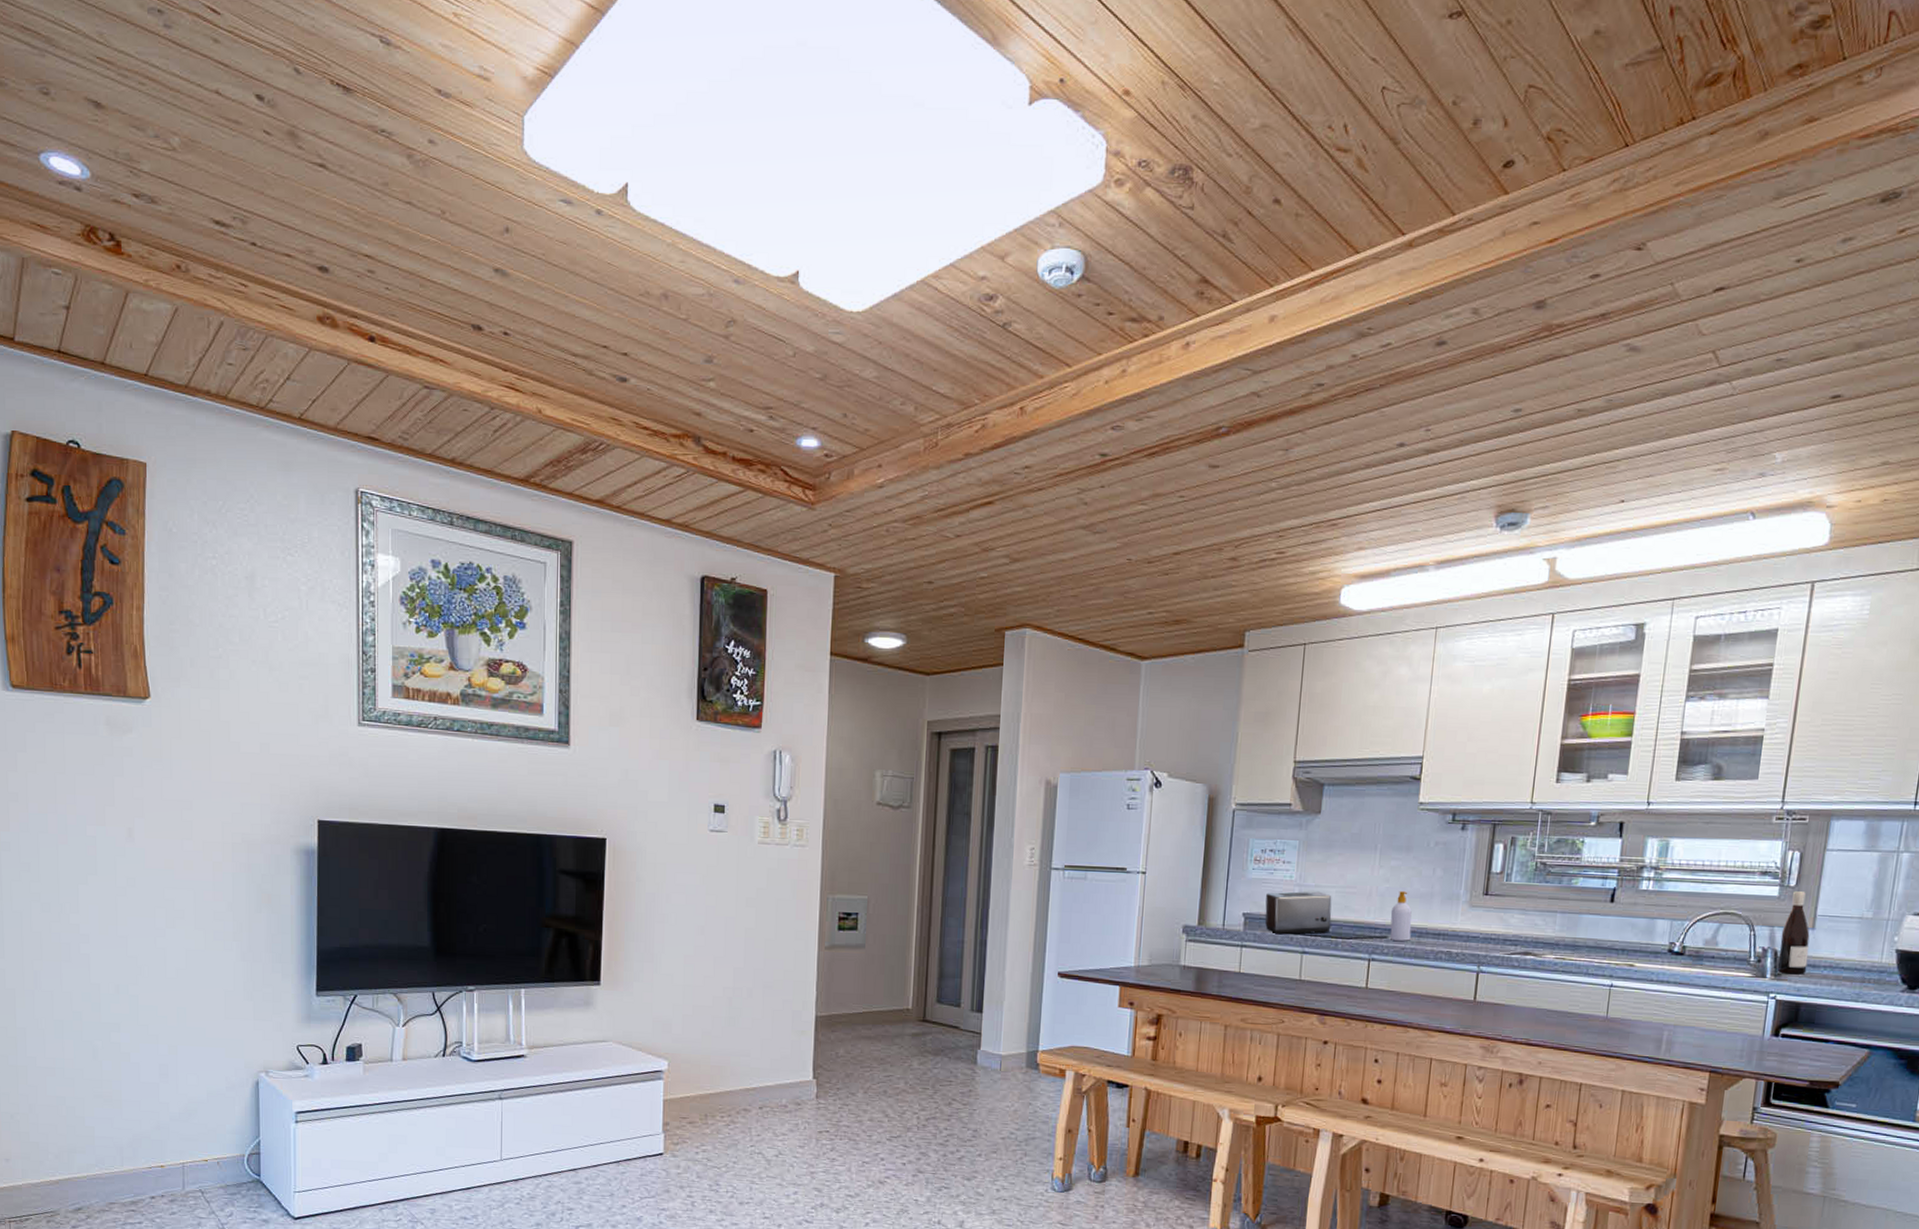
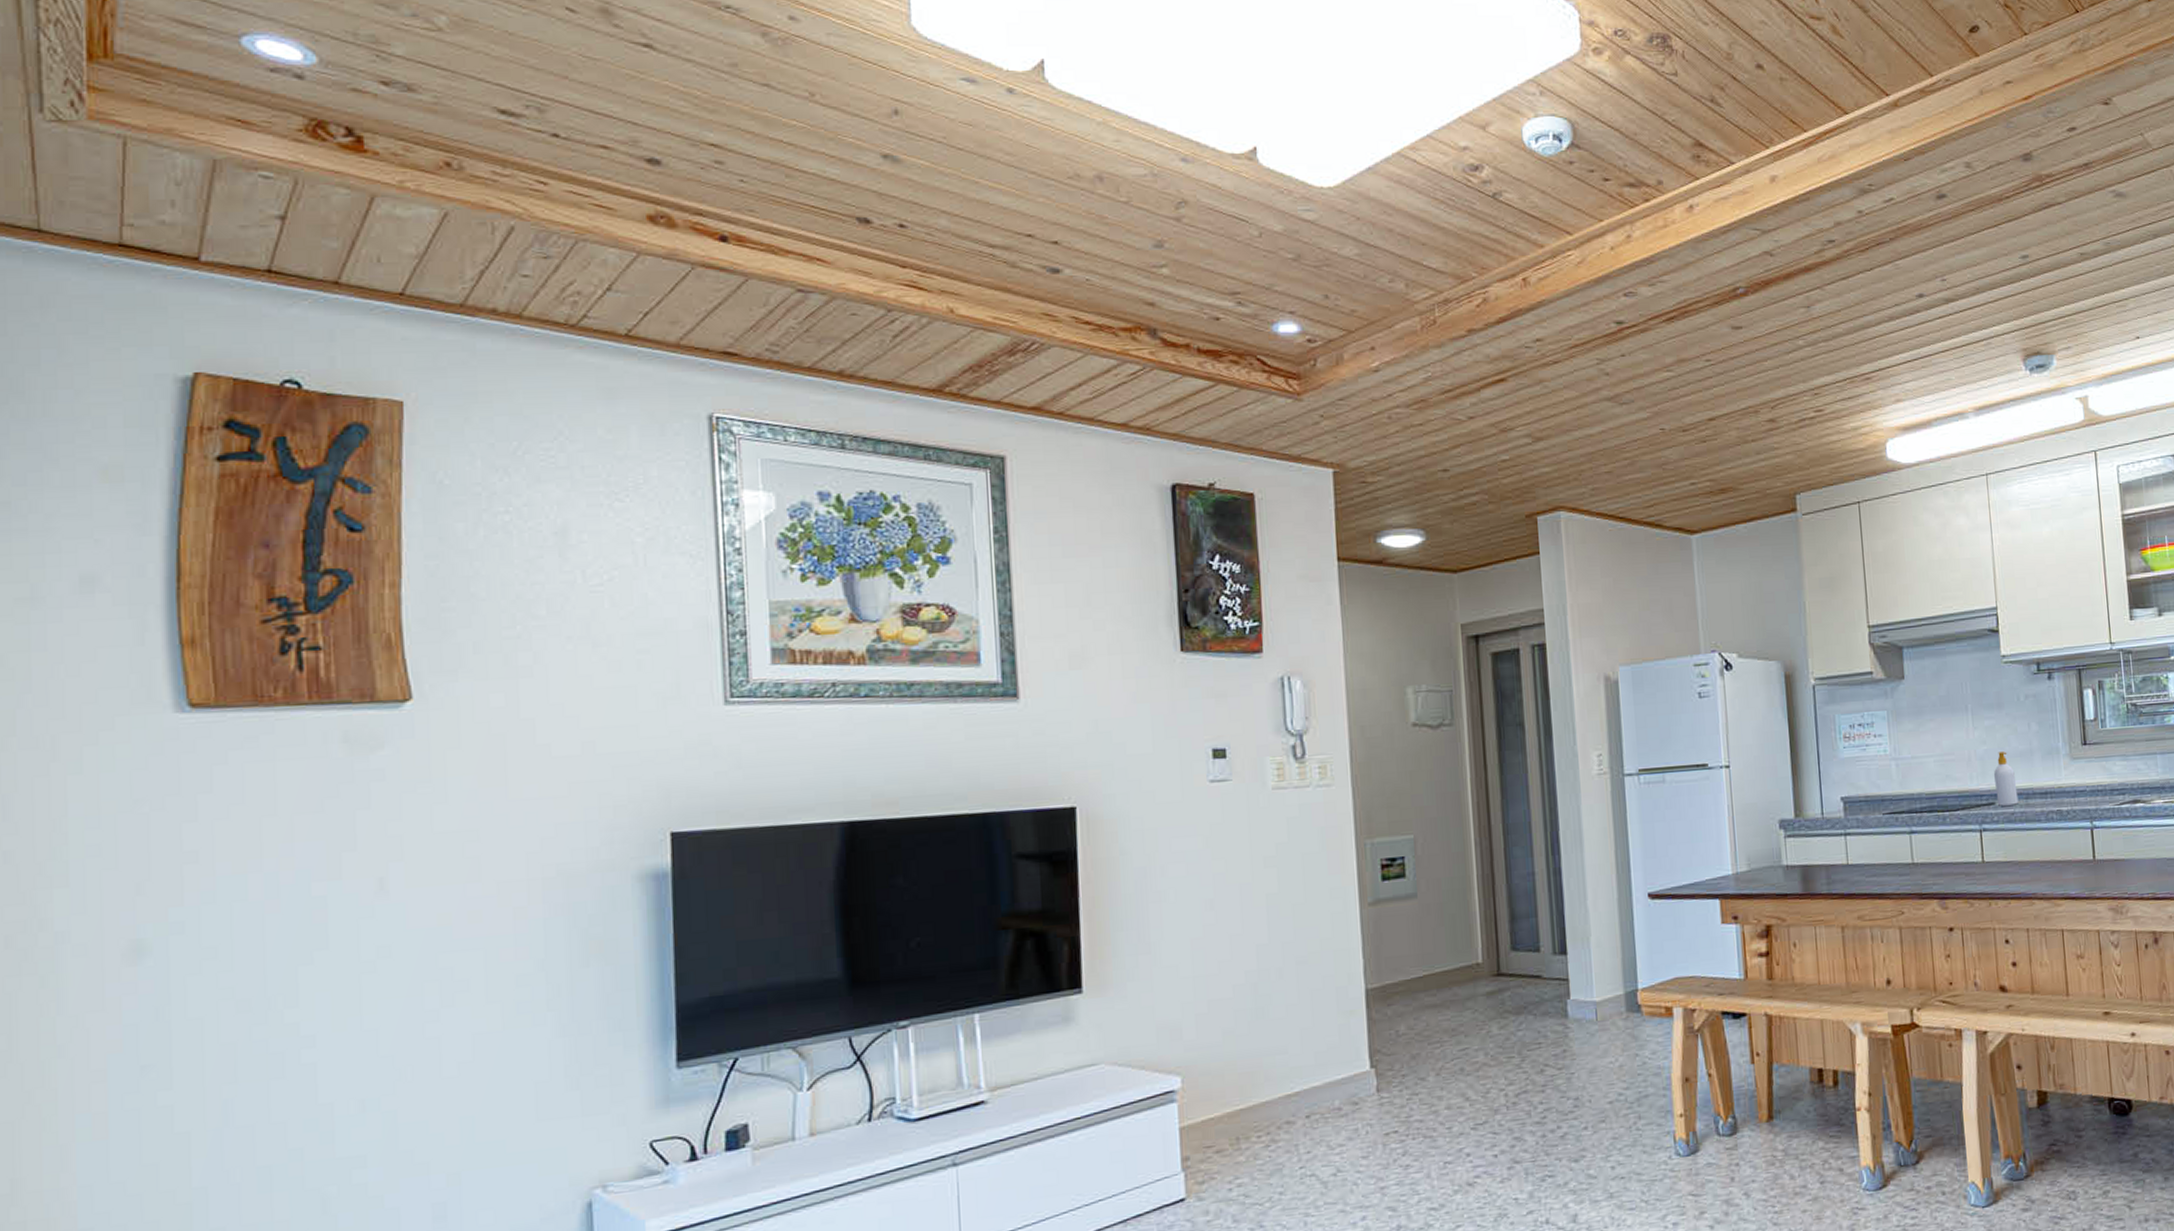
toaster: present [1265,891,1332,935] -> none [1861,763,1935,817]

